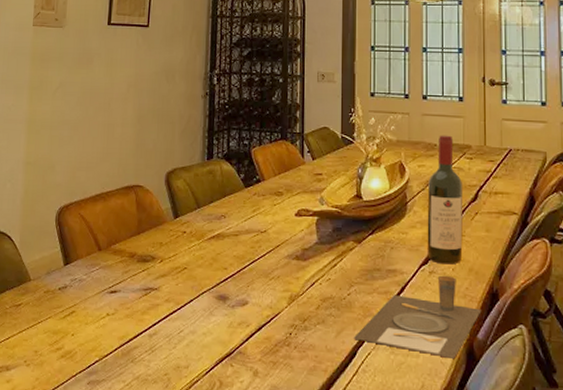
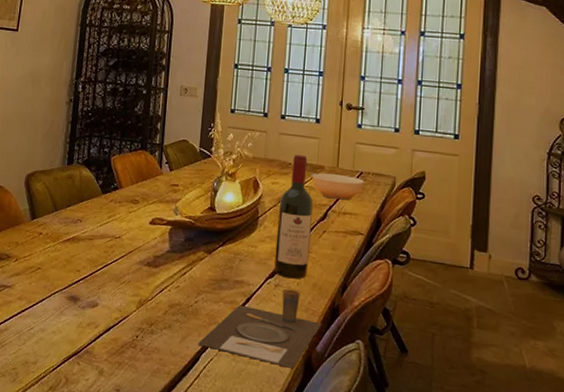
bowl: none [459,152,514,180] -> present [312,173,364,200]

